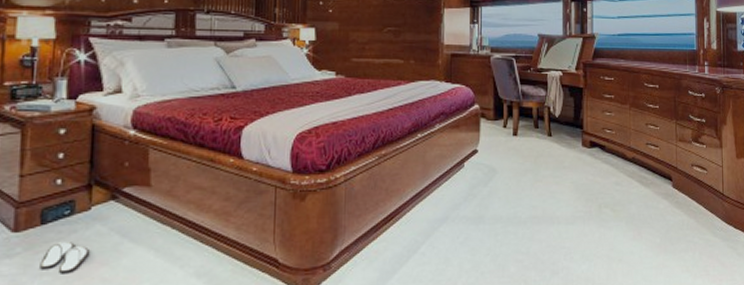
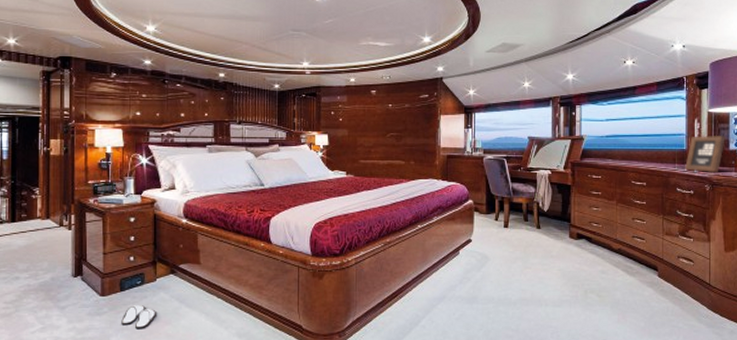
picture frame: none [696,35,733,75] -> present [685,135,725,173]

